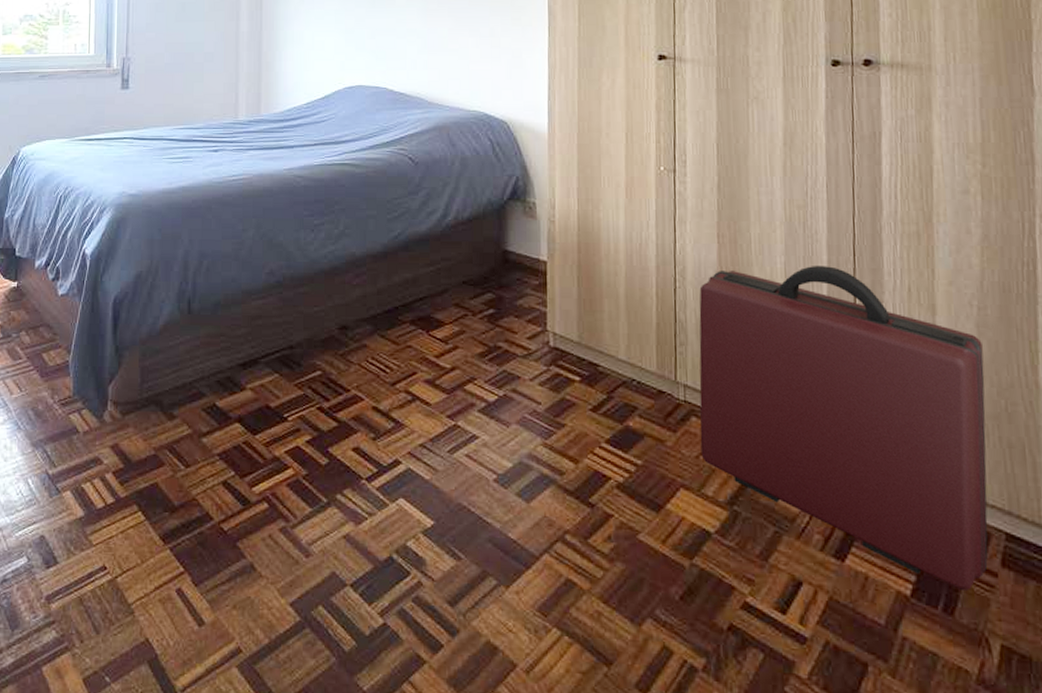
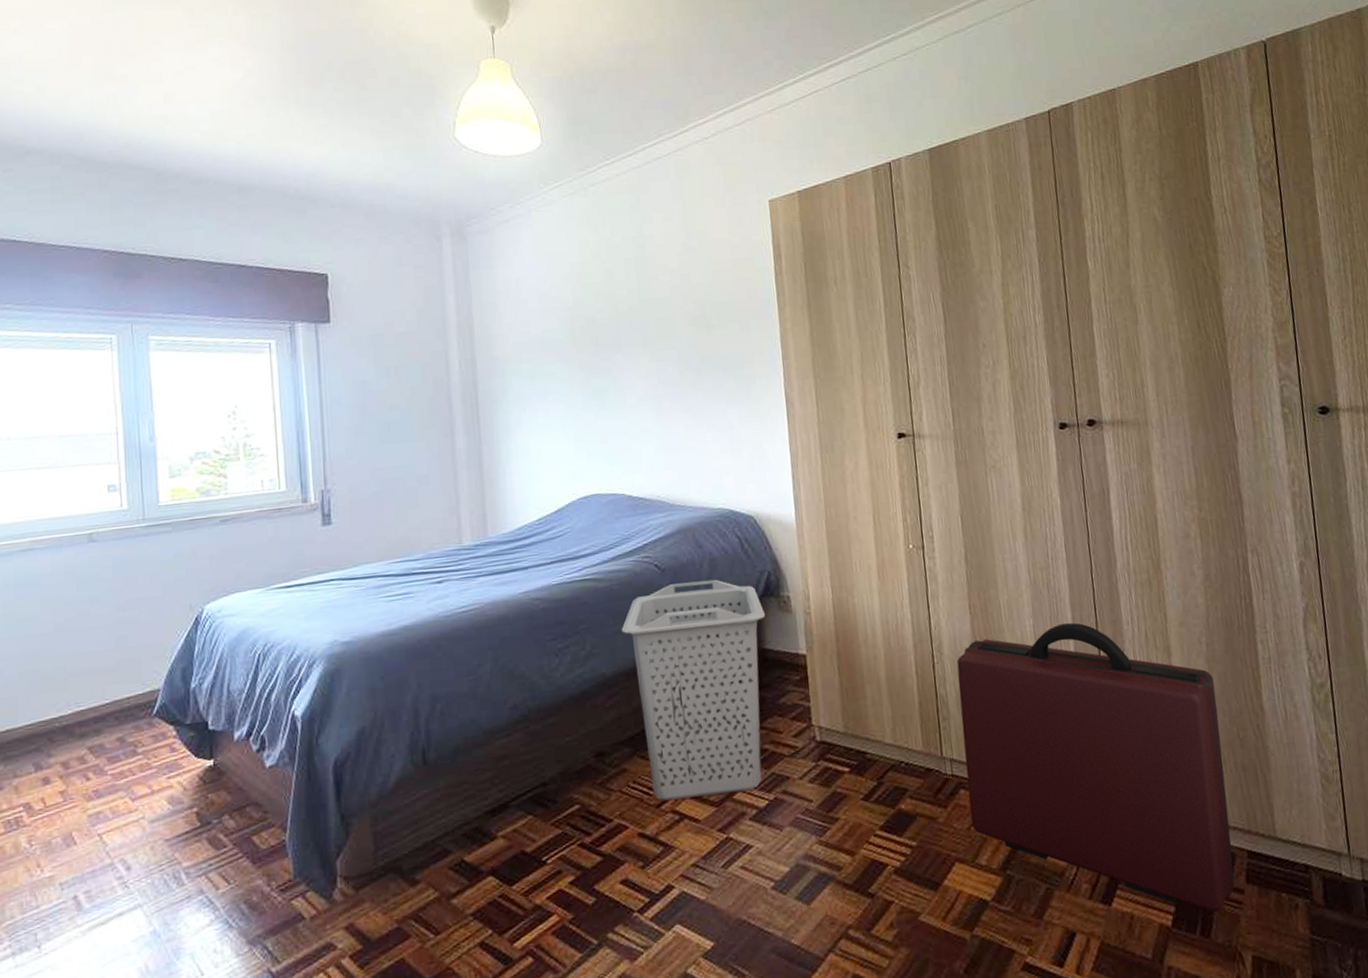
laundry basket: none [373,178,510,384] -> present [621,579,765,801]

